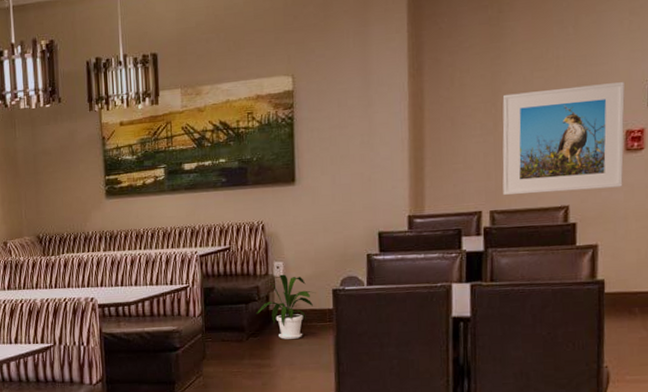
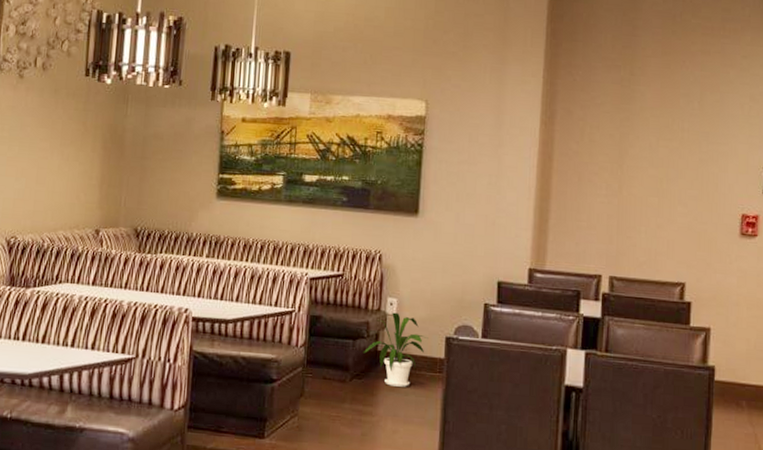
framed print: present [502,82,625,195] -> none [623,158,742,272]

